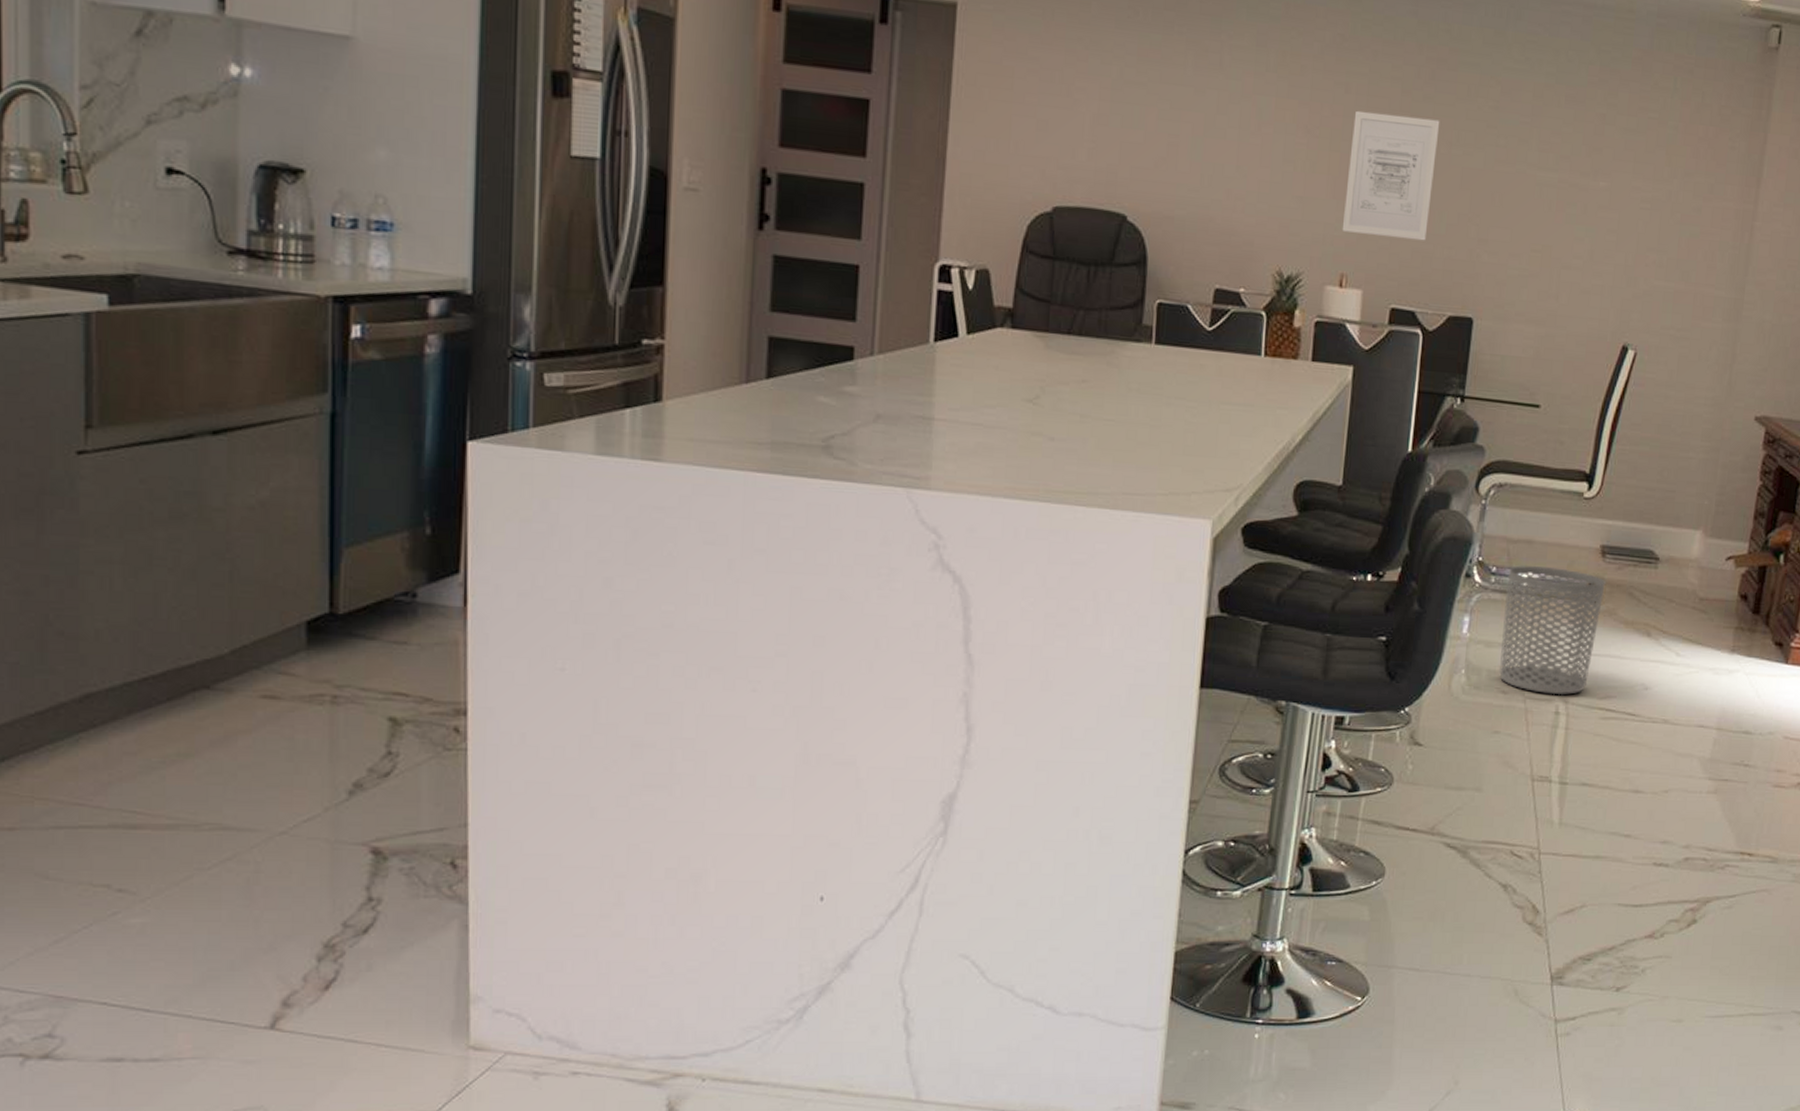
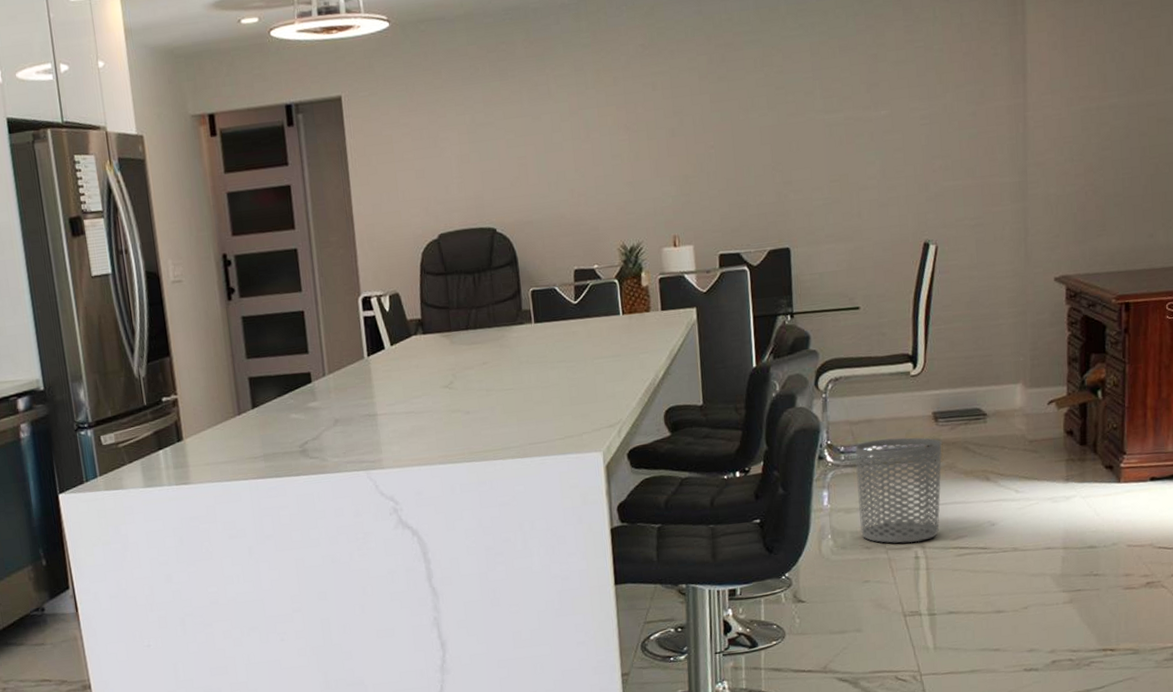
wall art: present [1341,110,1440,241] -> none [663,93,739,202]

